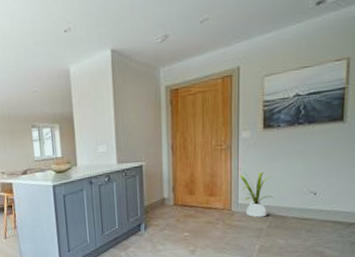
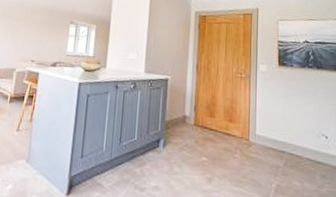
house plant: present [236,168,274,218] -> none [254,98,289,154]

